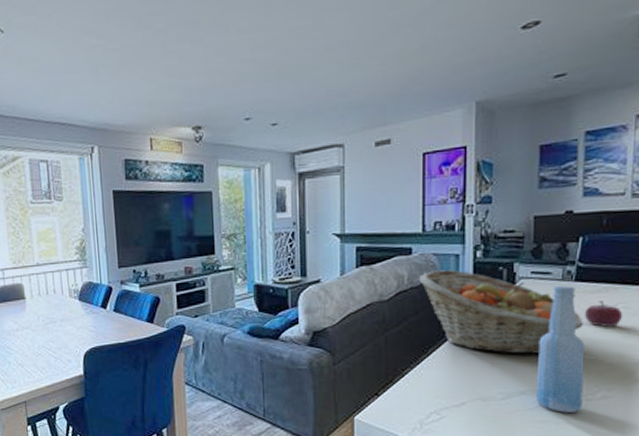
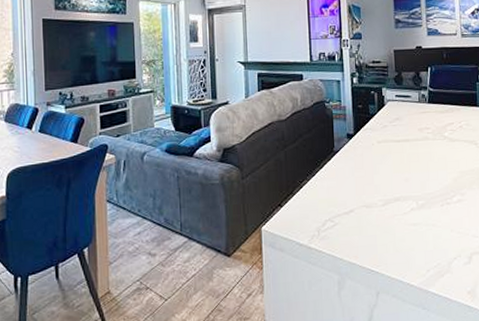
fruit basket: present [419,269,583,354] -> none [309,93,438,165]
bottle: present [535,286,585,413] -> none [406,107,444,216]
fruit: present [585,301,623,327] -> none [438,119,466,141]

